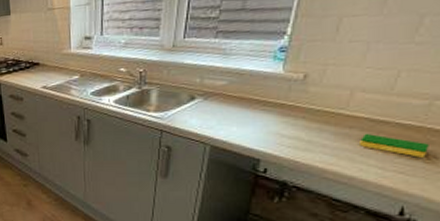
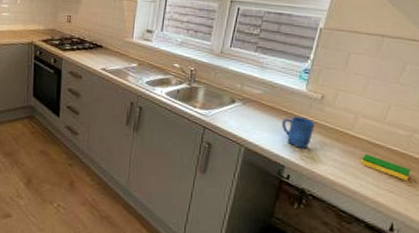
mug: none [253,103,296,138] -> present [281,116,315,148]

